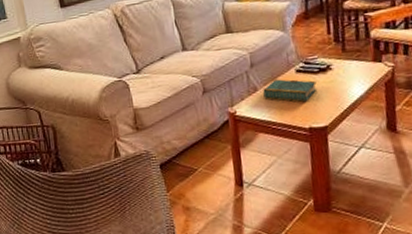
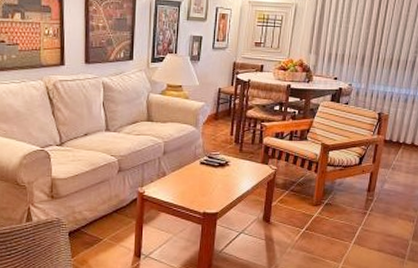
book: present [263,79,317,102] -> none [170,168,215,190]

